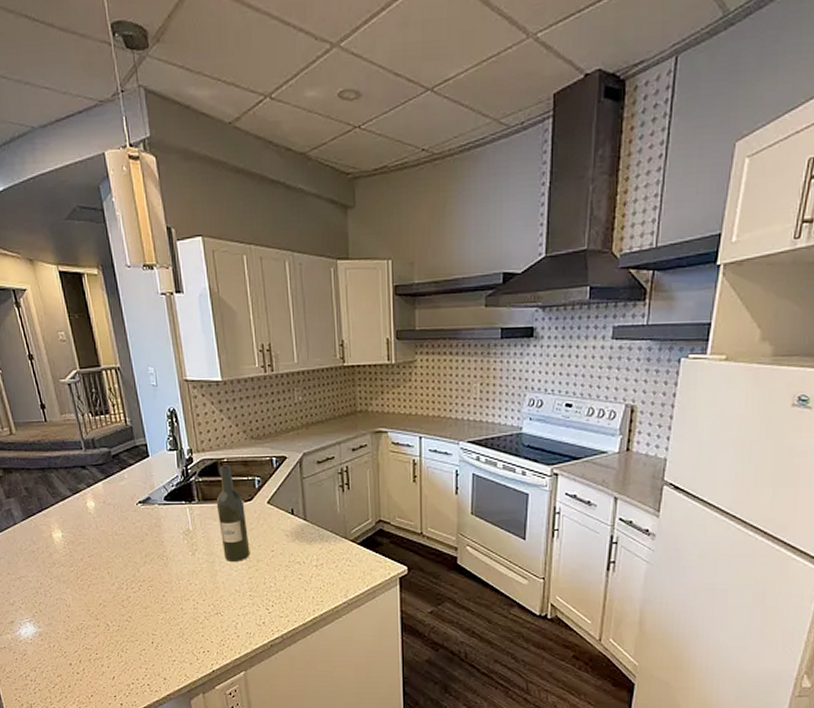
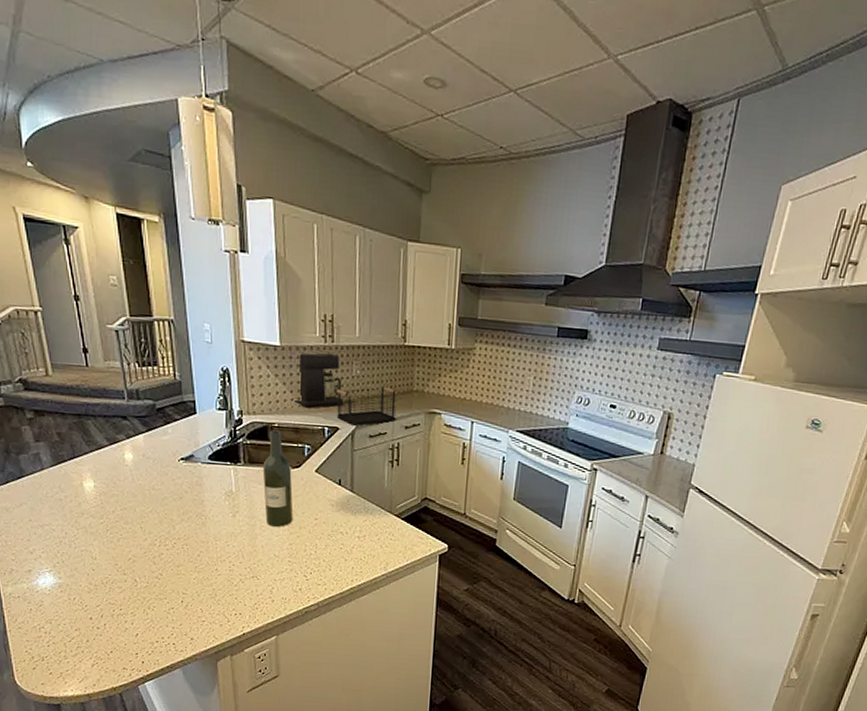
coffee maker: none [239,382,288,439] -> present [293,351,343,408]
dish rack: none [279,410,343,453] -> present [335,386,399,426]

